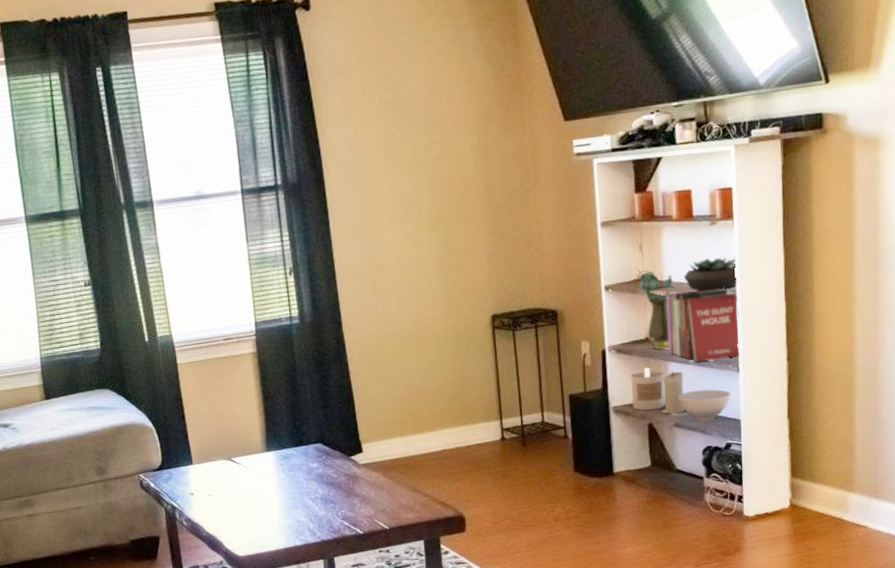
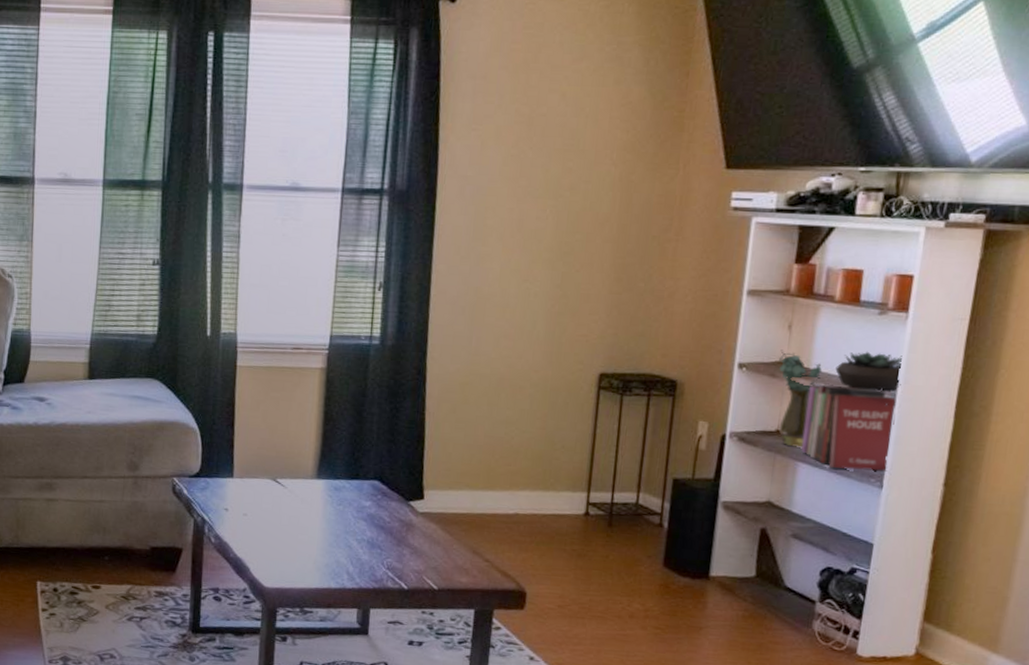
candle: present [630,367,666,411] -> none [746,464,792,514]
candle: present [661,371,684,414] -> none [779,474,814,523]
bowl: present [678,389,732,422] -> none [802,500,869,539]

